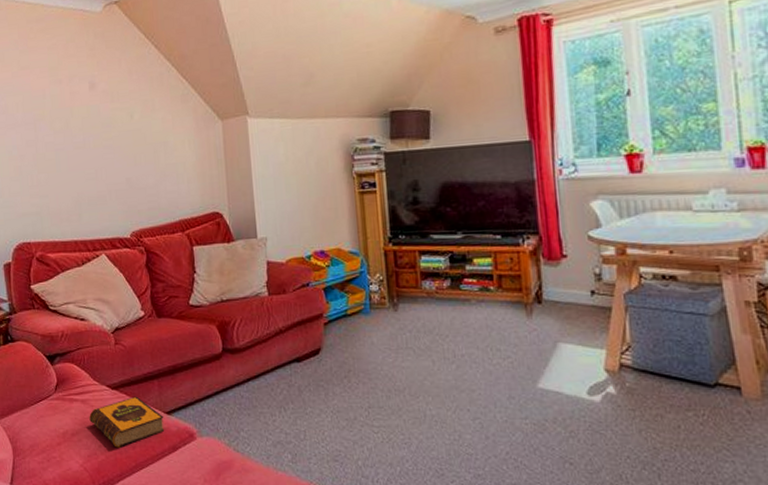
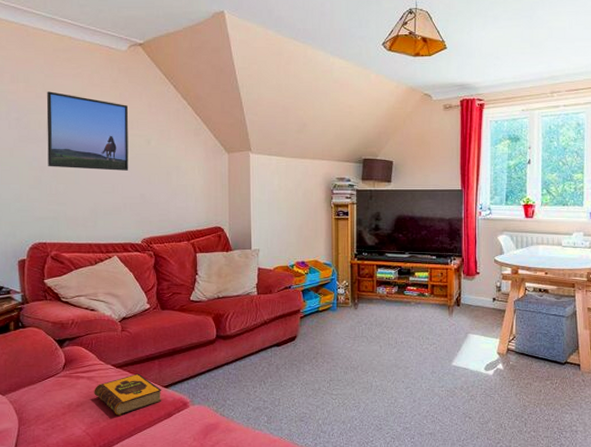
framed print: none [23,68,112,155] -> present [46,91,129,171]

